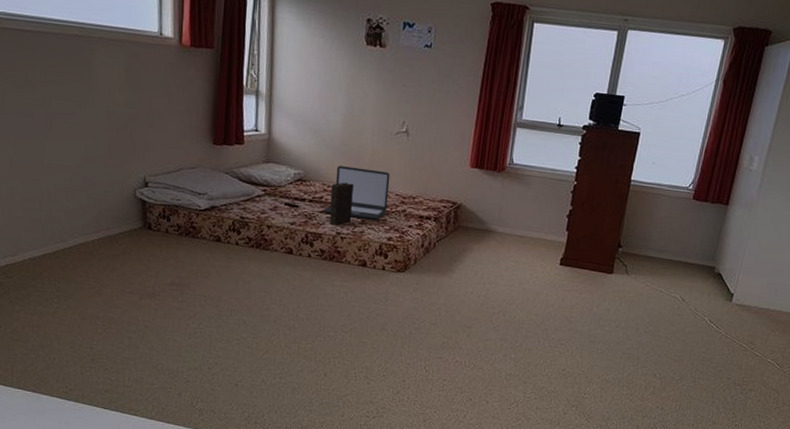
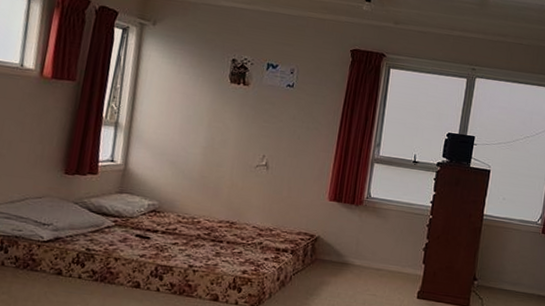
laptop: present [323,165,390,220] -> none [176,197,248,253]
book: present [329,182,354,225] -> none [182,214,210,258]

